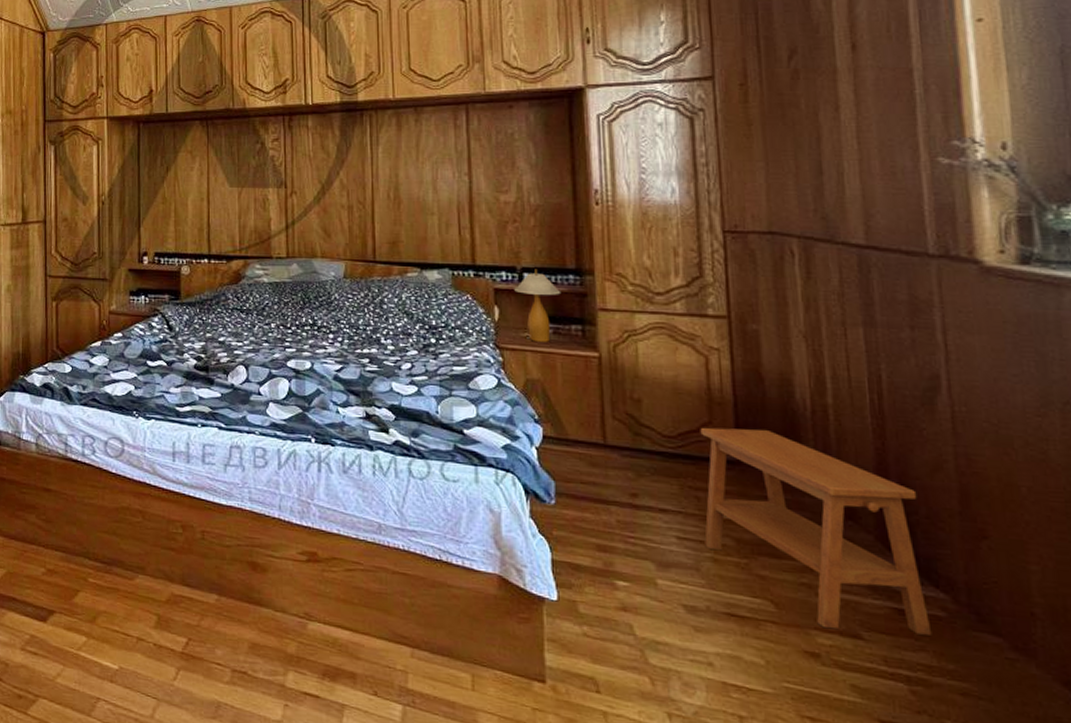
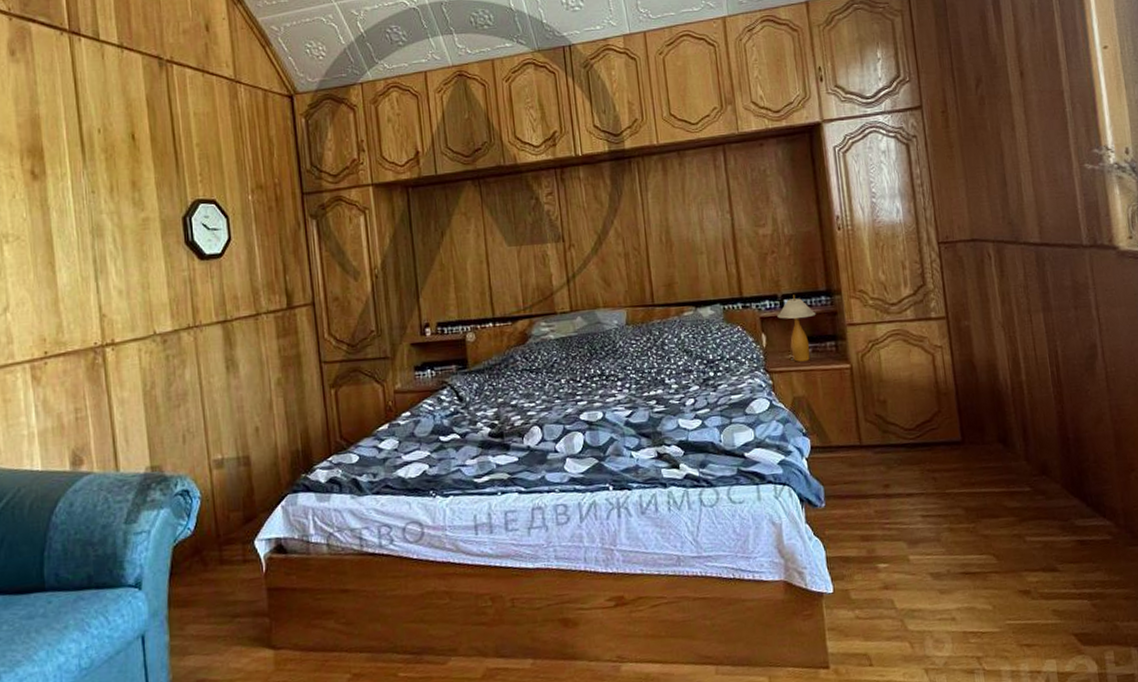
side table: present [700,427,932,635] -> none [932,410,1104,569]

